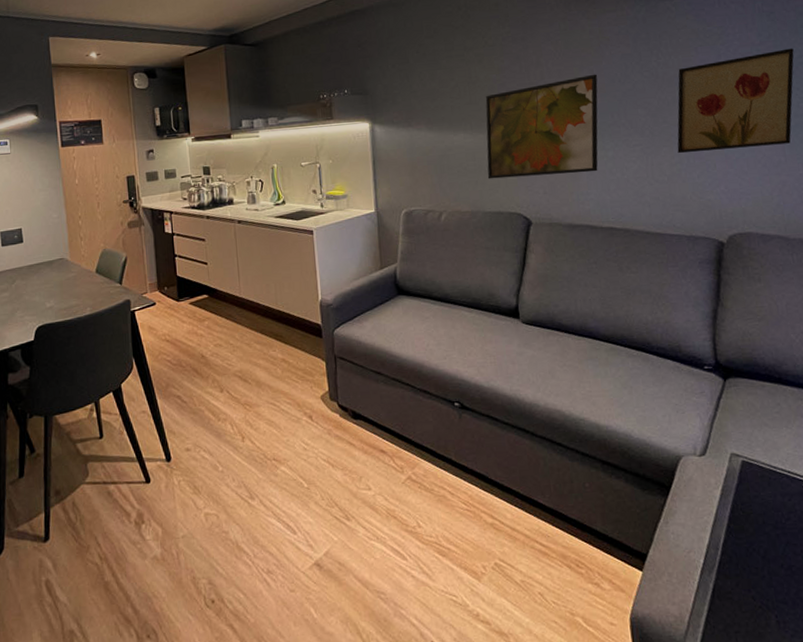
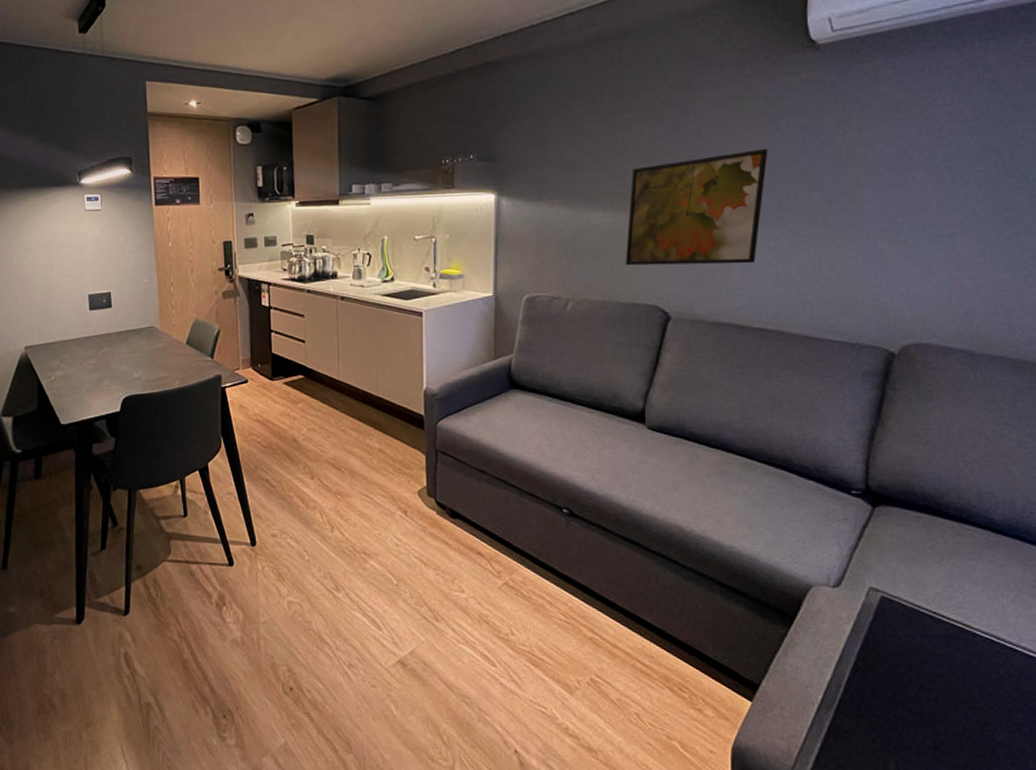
wall art: present [677,48,794,153] -> none [853,126,1015,246]

